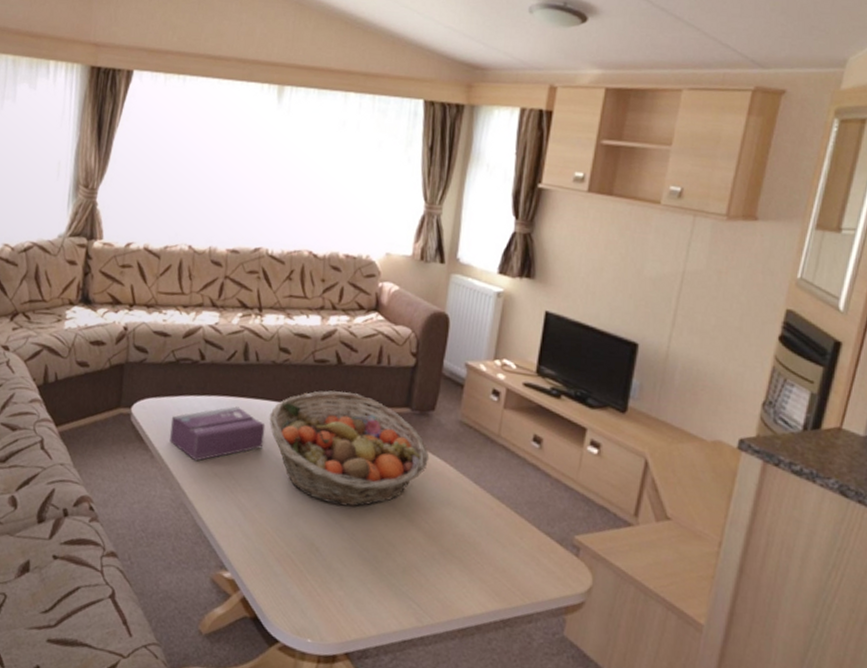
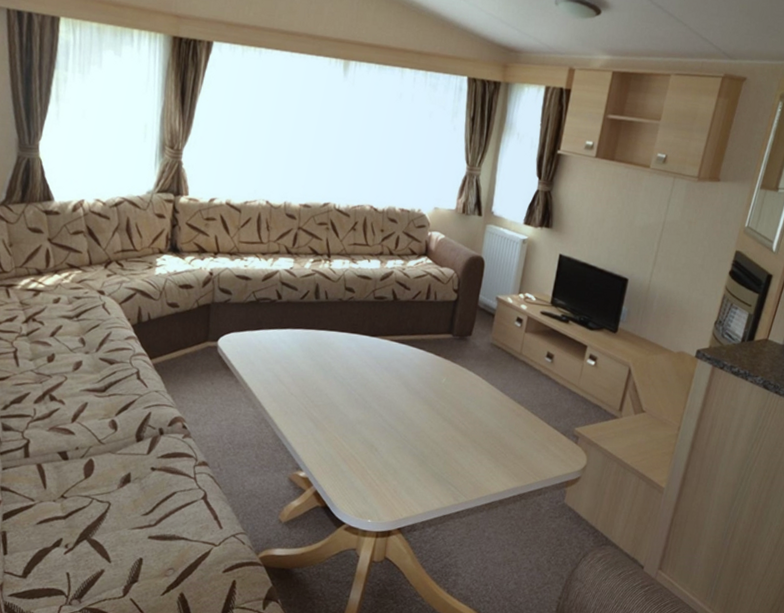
tissue box: present [170,406,266,461] -> none [252,337,334,384]
fruit basket: present [269,390,430,507] -> none [336,322,467,415]

